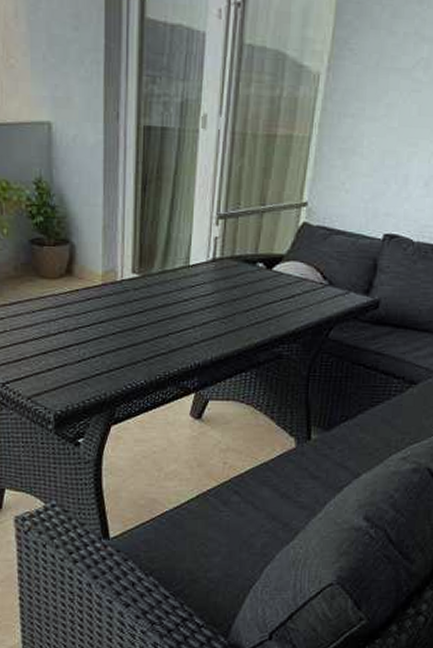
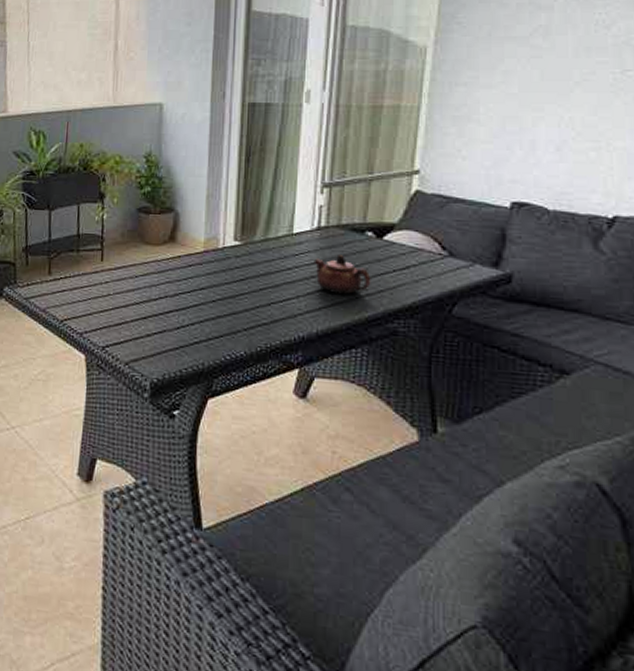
teapot: none [209,286,261,324] -> present [313,255,371,295]

